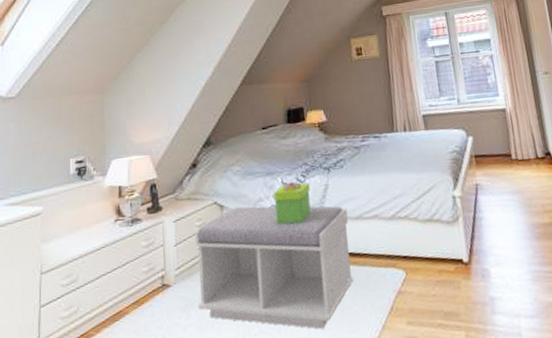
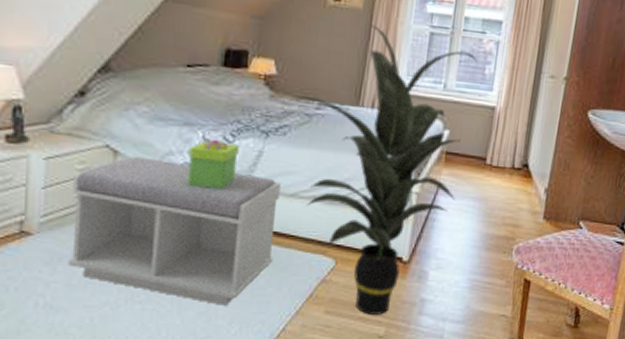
indoor plant: none [341,66,494,321] -> present [290,24,479,315]

